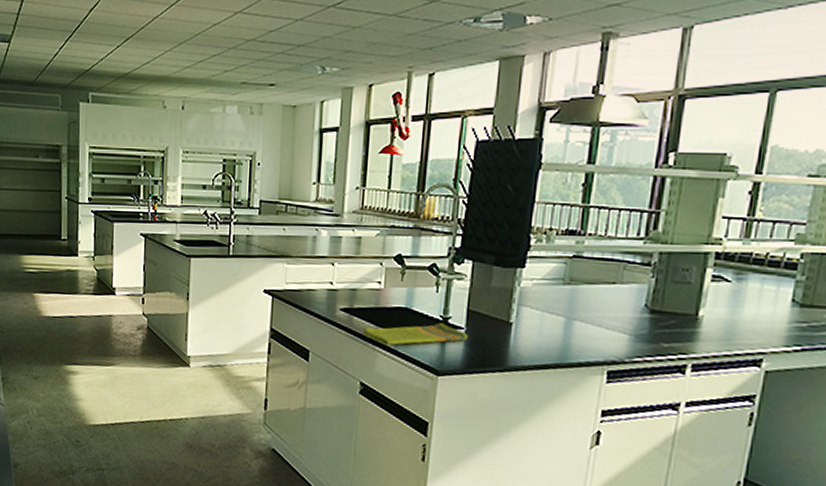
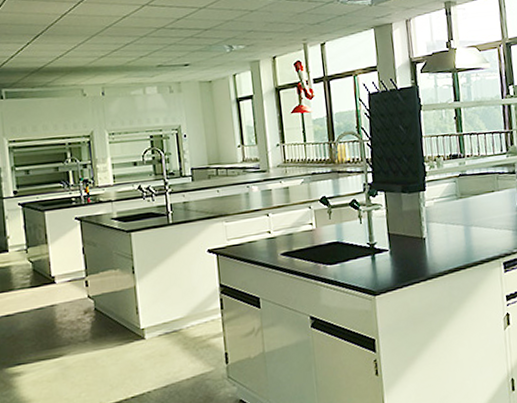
dish towel: present [363,323,469,345] -> none [304,249,394,278]

